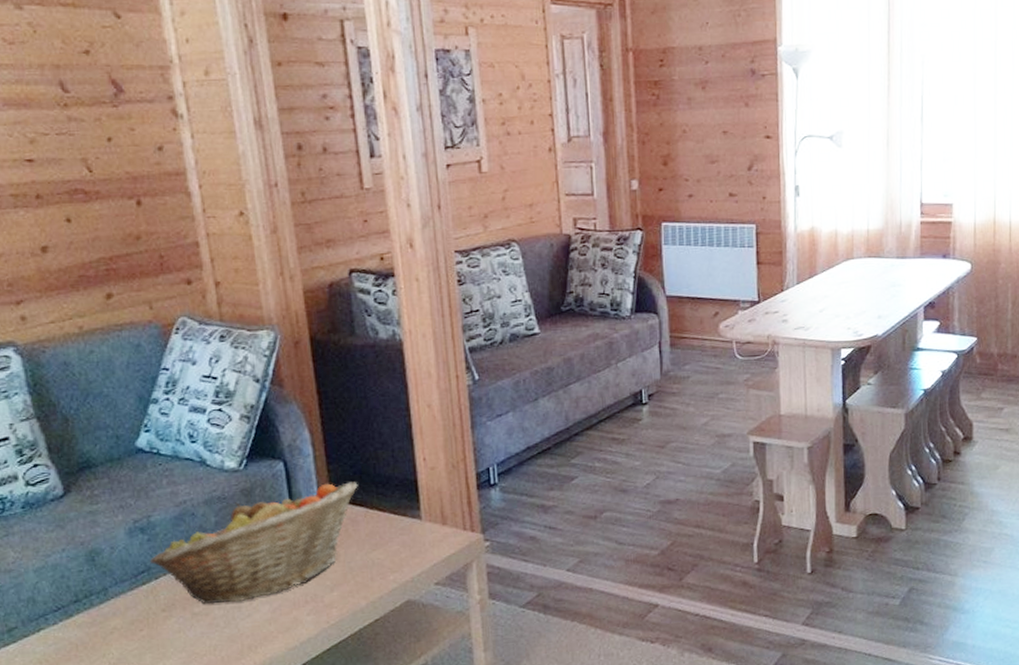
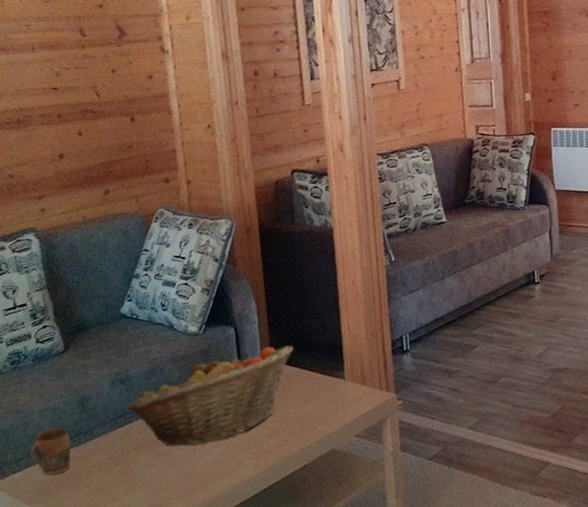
mug: none [24,588,82,645] -> present [28,428,72,475]

